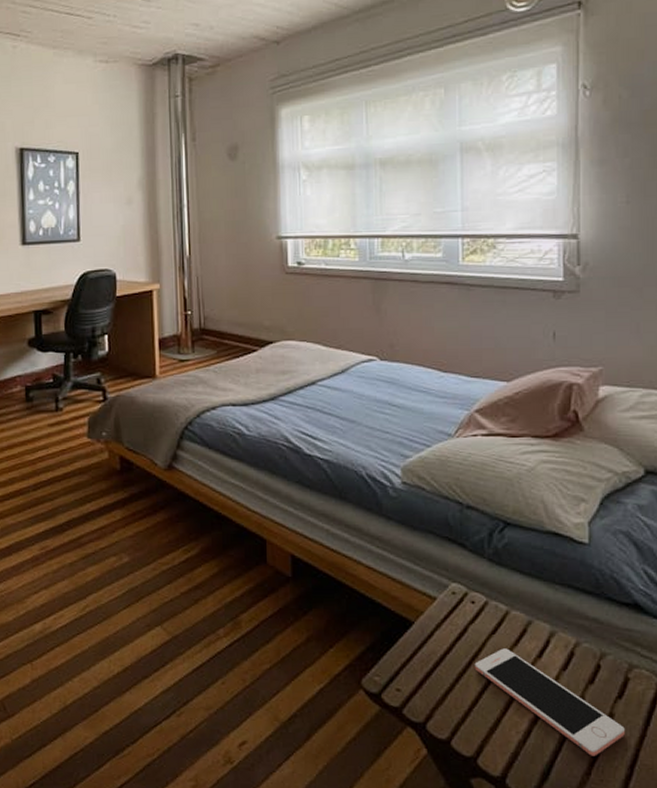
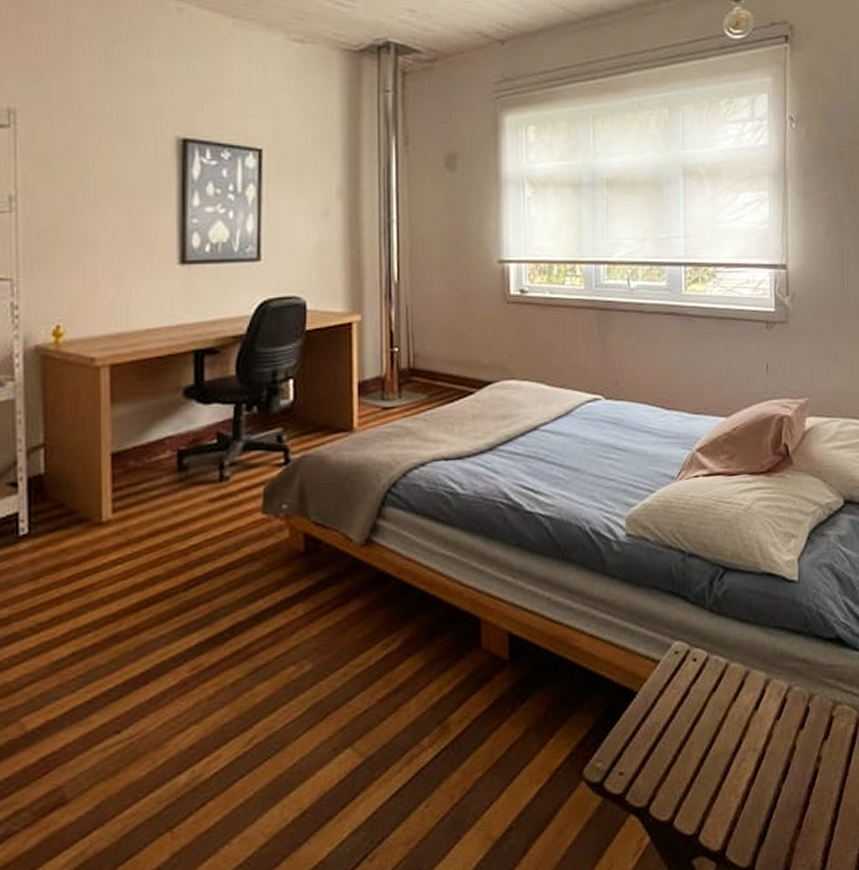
cell phone: present [474,648,625,756] -> none [696,705,830,807]

